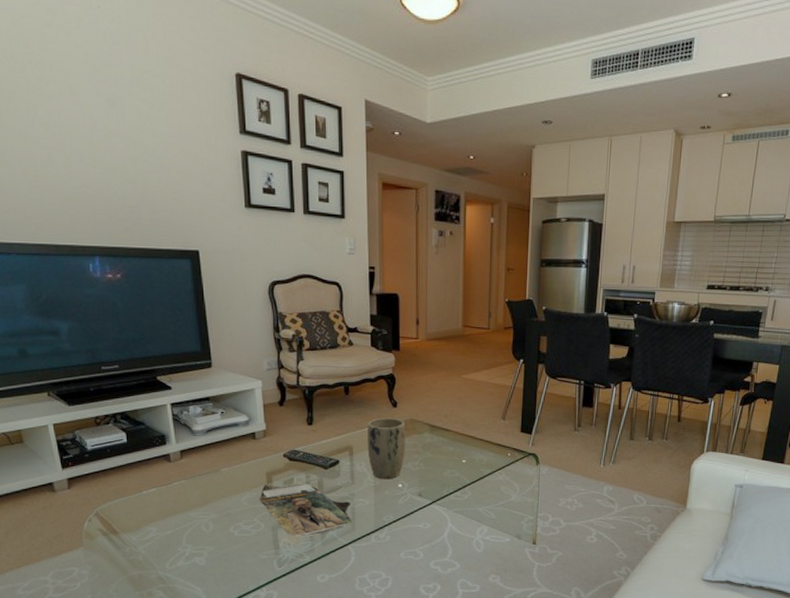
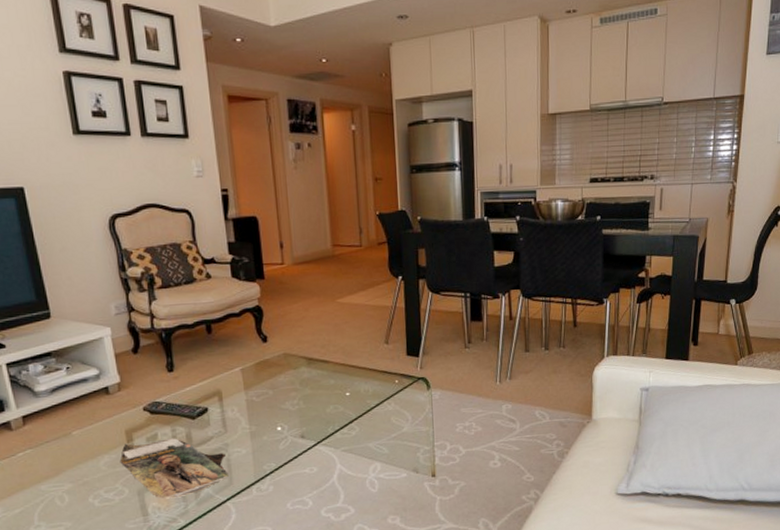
plant pot: present [367,417,406,480] -> none [236,354,282,424]

